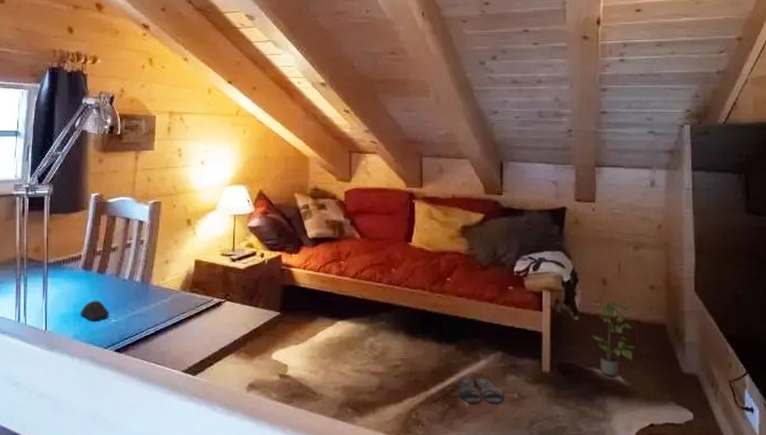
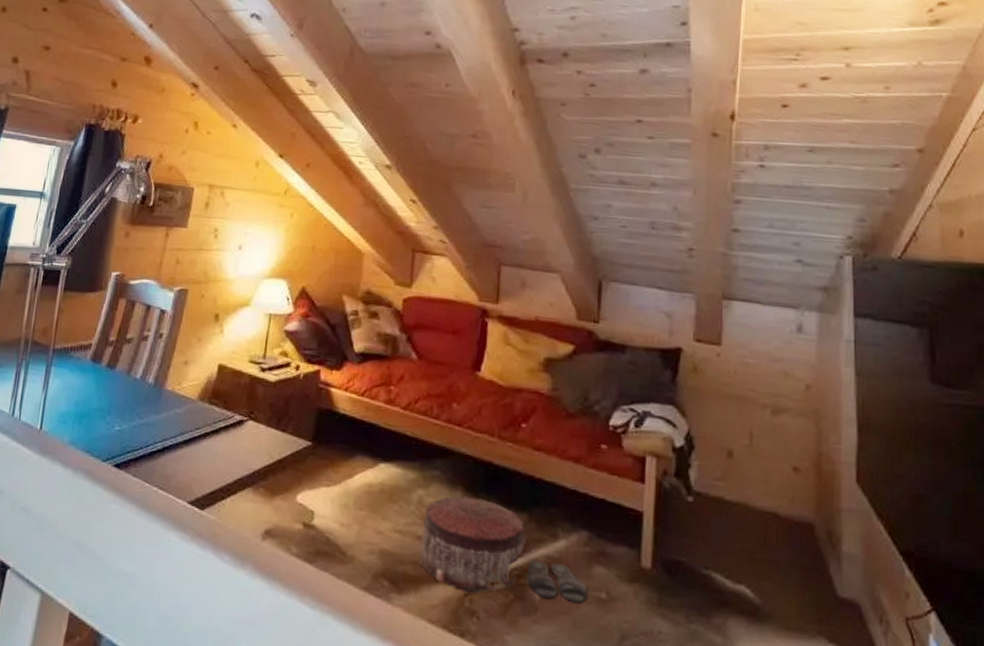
computer mouse: present [81,300,109,321] -> none [81,400,114,426]
pouf: none [374,338,455,410] -> present [419,496,526,595]
potted plant: present [591,299,636,376] -> none [710,479,772,588]

